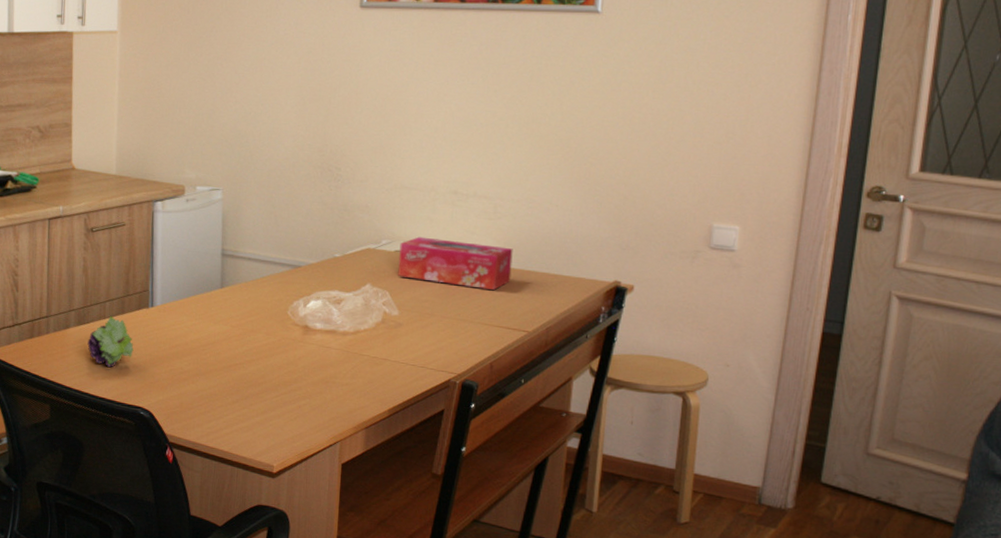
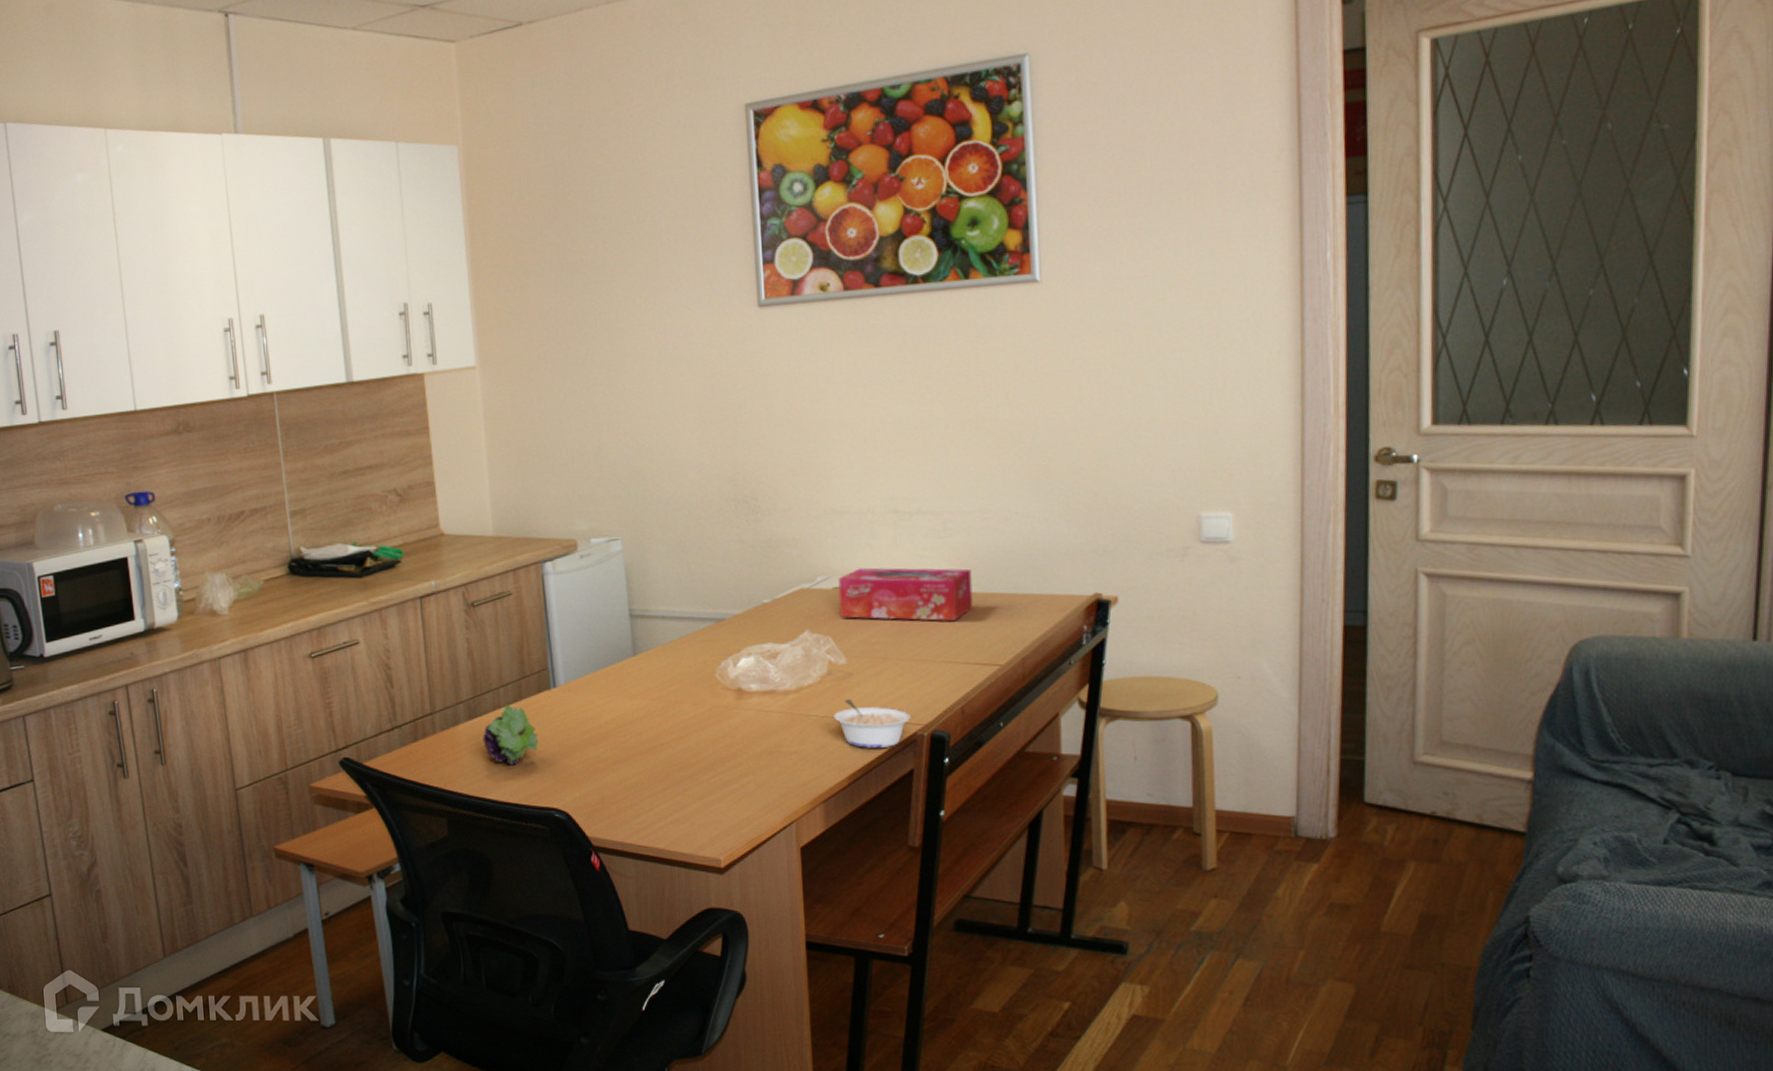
legume: none [382,345,447,389] -> present [834,699,911,748]

